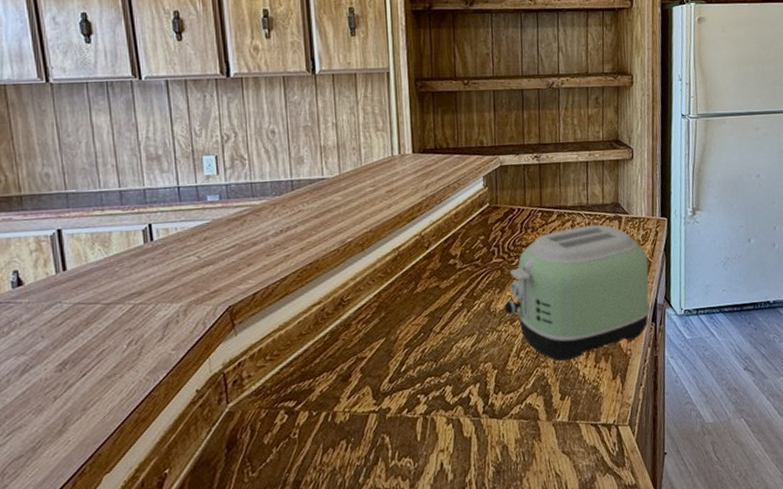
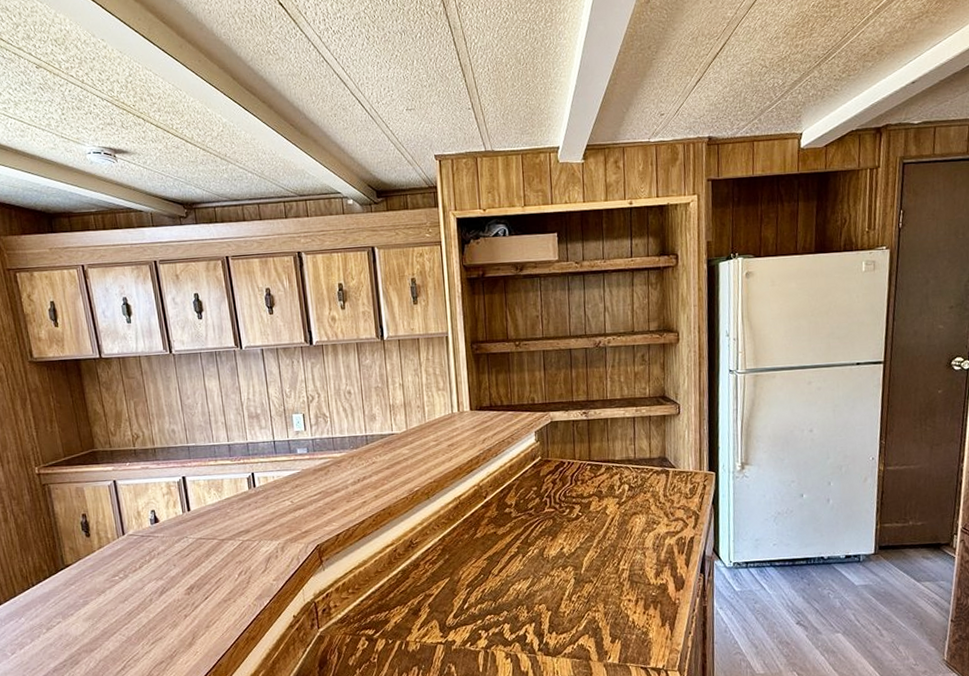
toaster: present [504,224,651,361] -> none [556,477,699,607]

